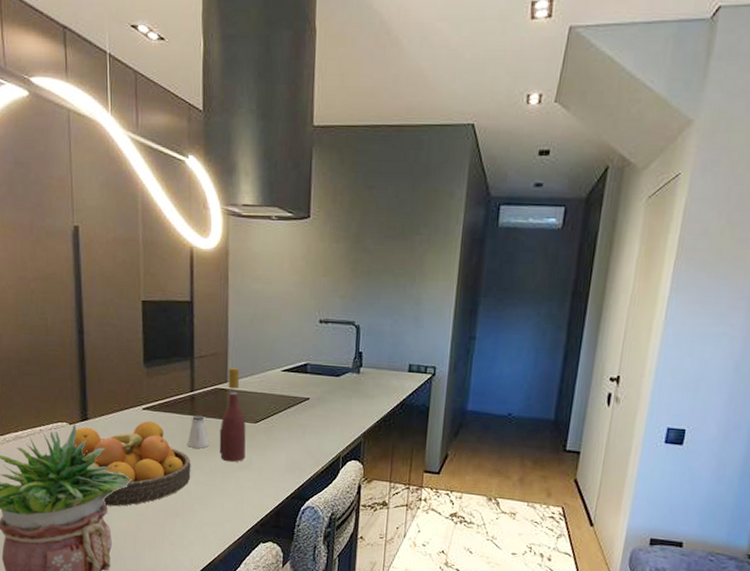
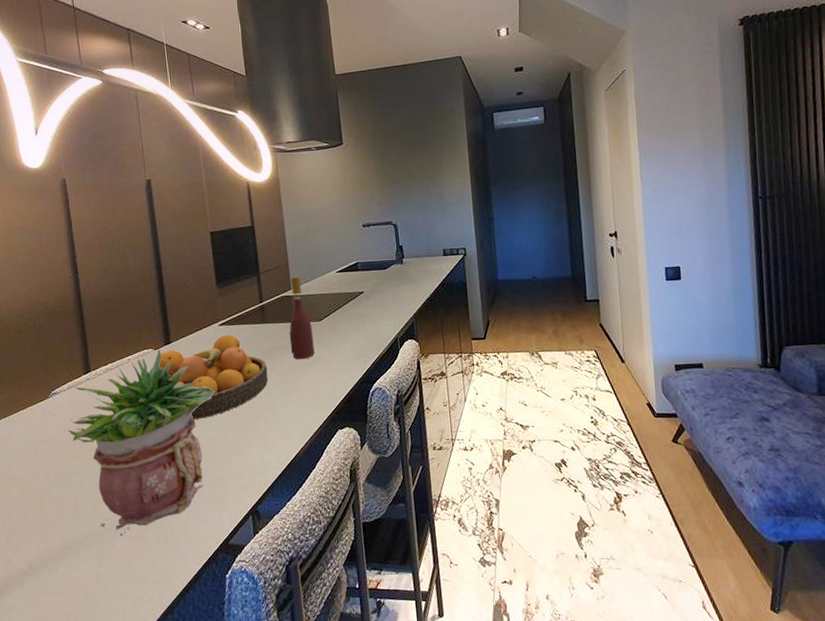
saltshaker: present [187,415,210,448] -> none [261,322,282,353]

